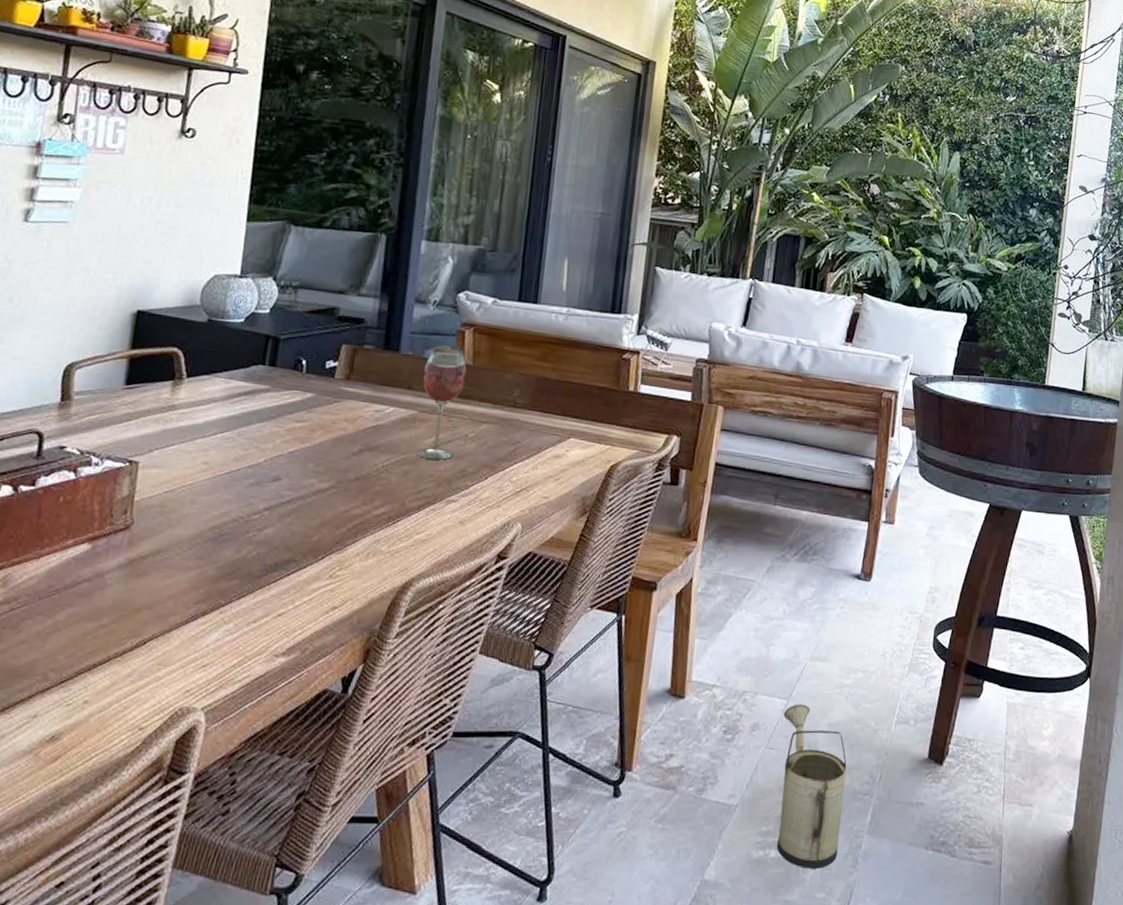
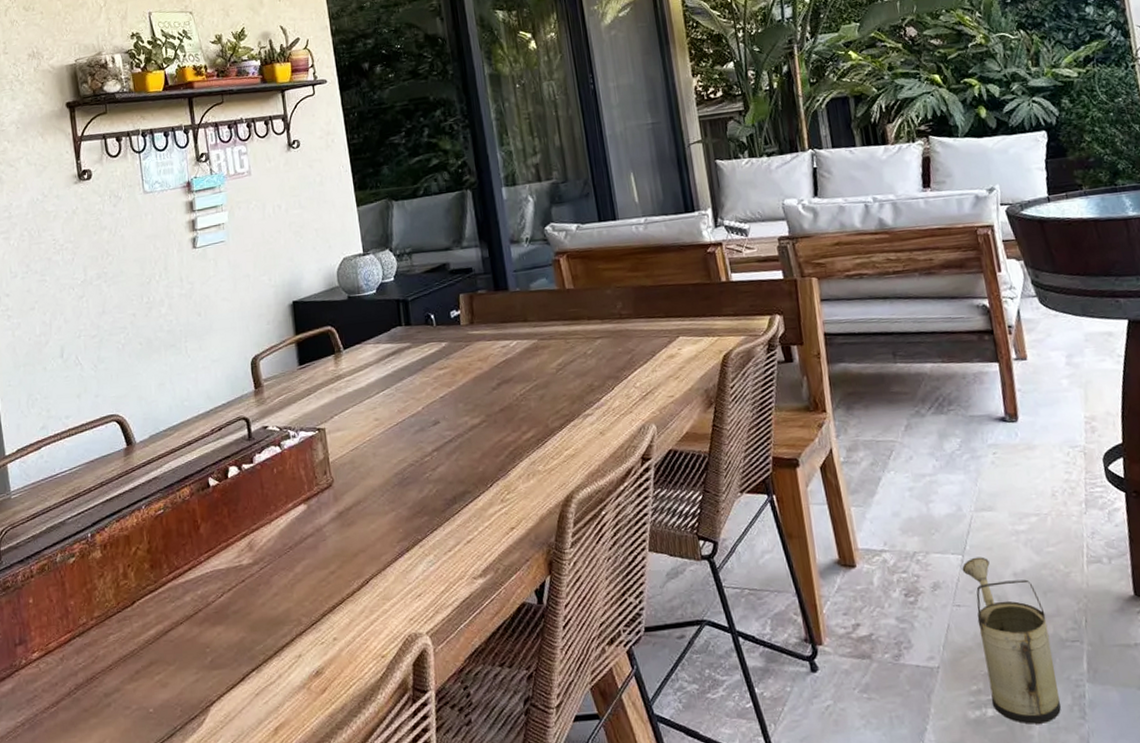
wineglass: present [417,344,468,460] -> none [532,274,578,381]

